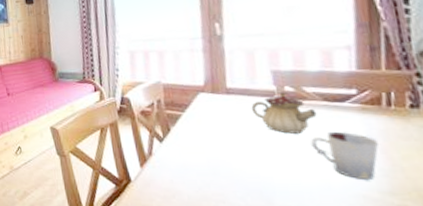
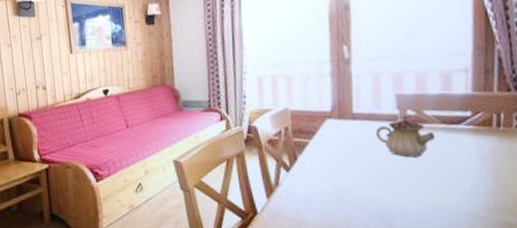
cup: present [311,131,380,179] -> none [429,153,489,199]

